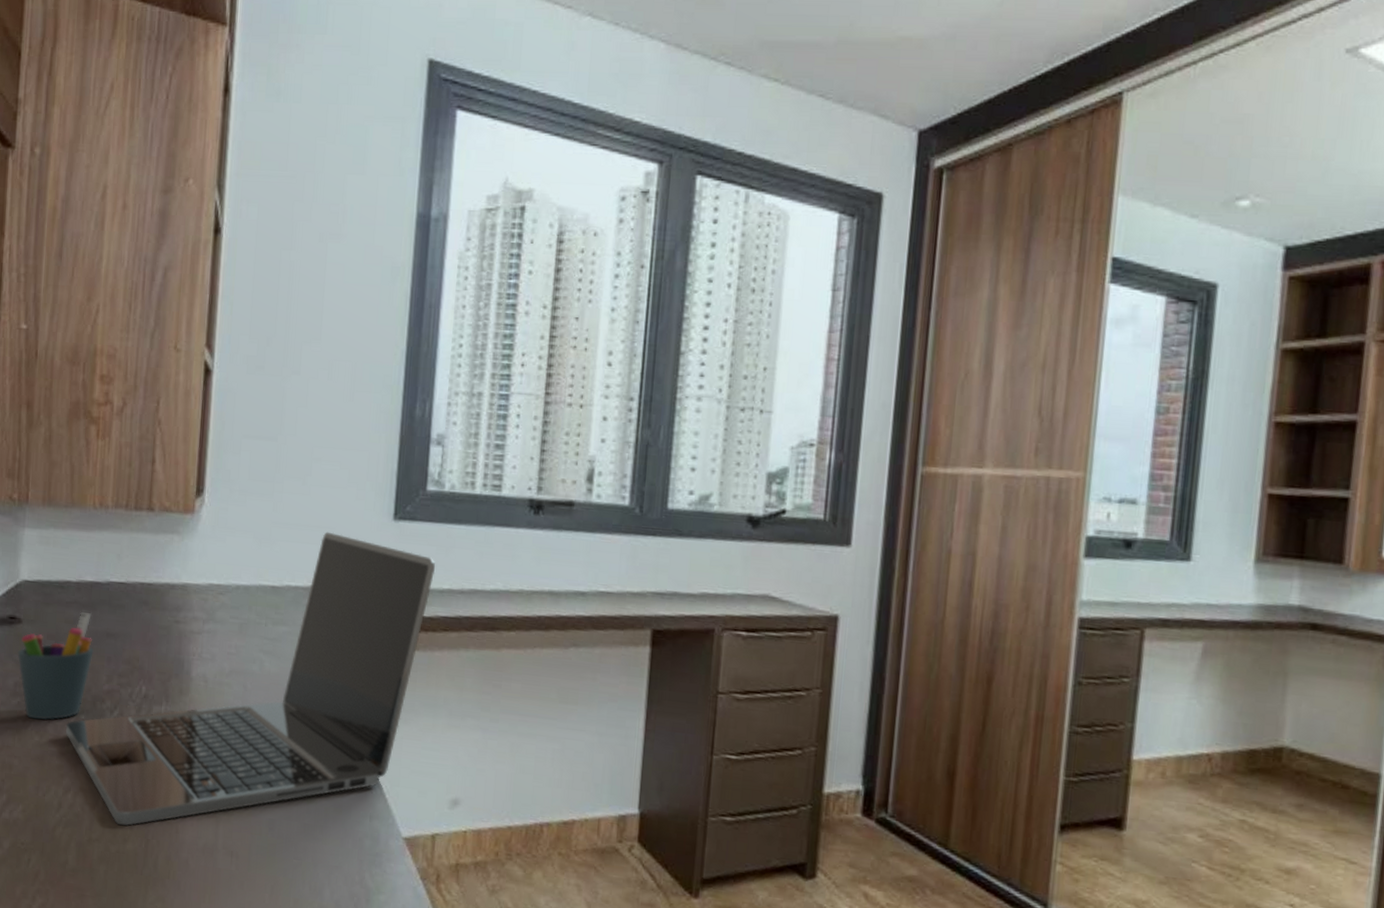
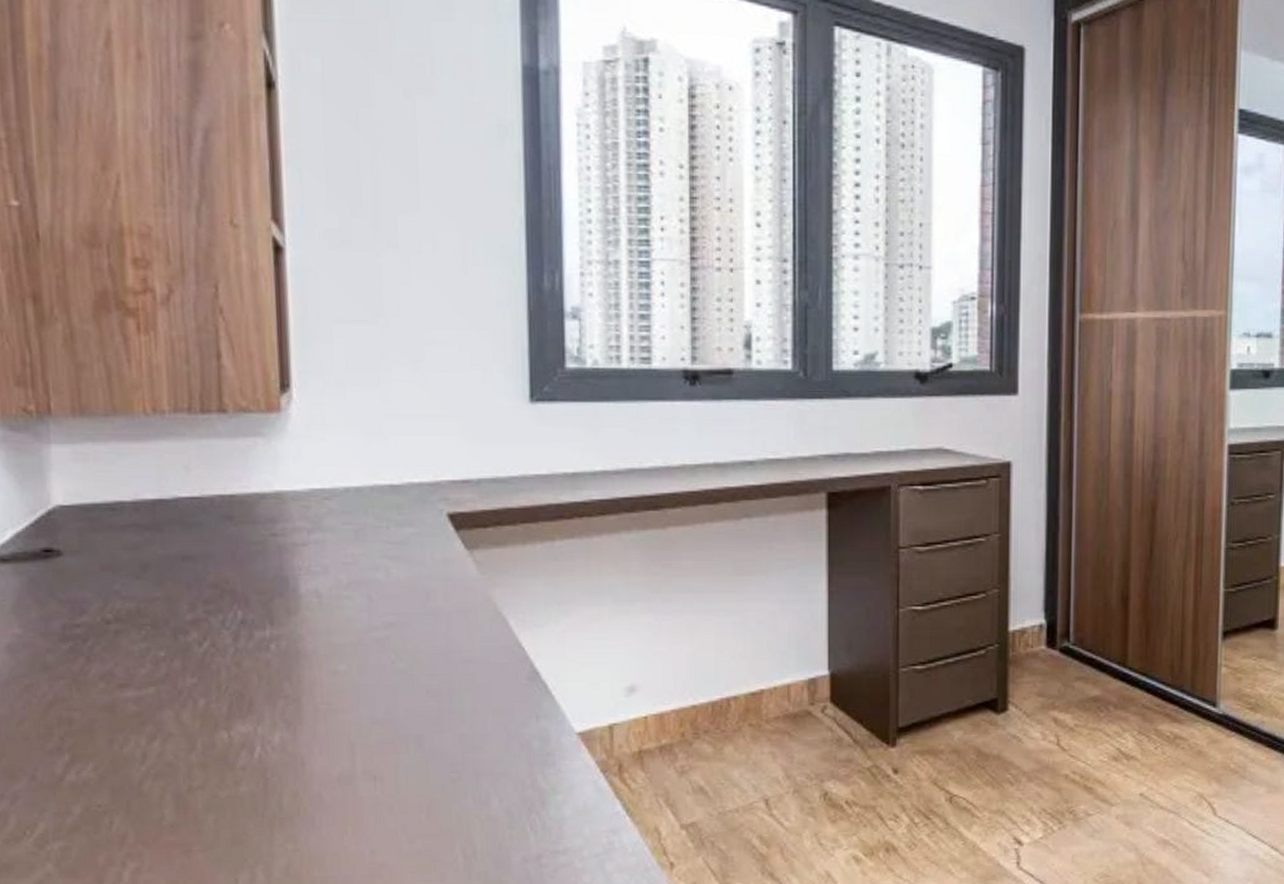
pen holder: present [17,612,94,720] -> none [61,536,167,664]
laptop: present [65,531,436,826] -> none [140,420,585,768]

